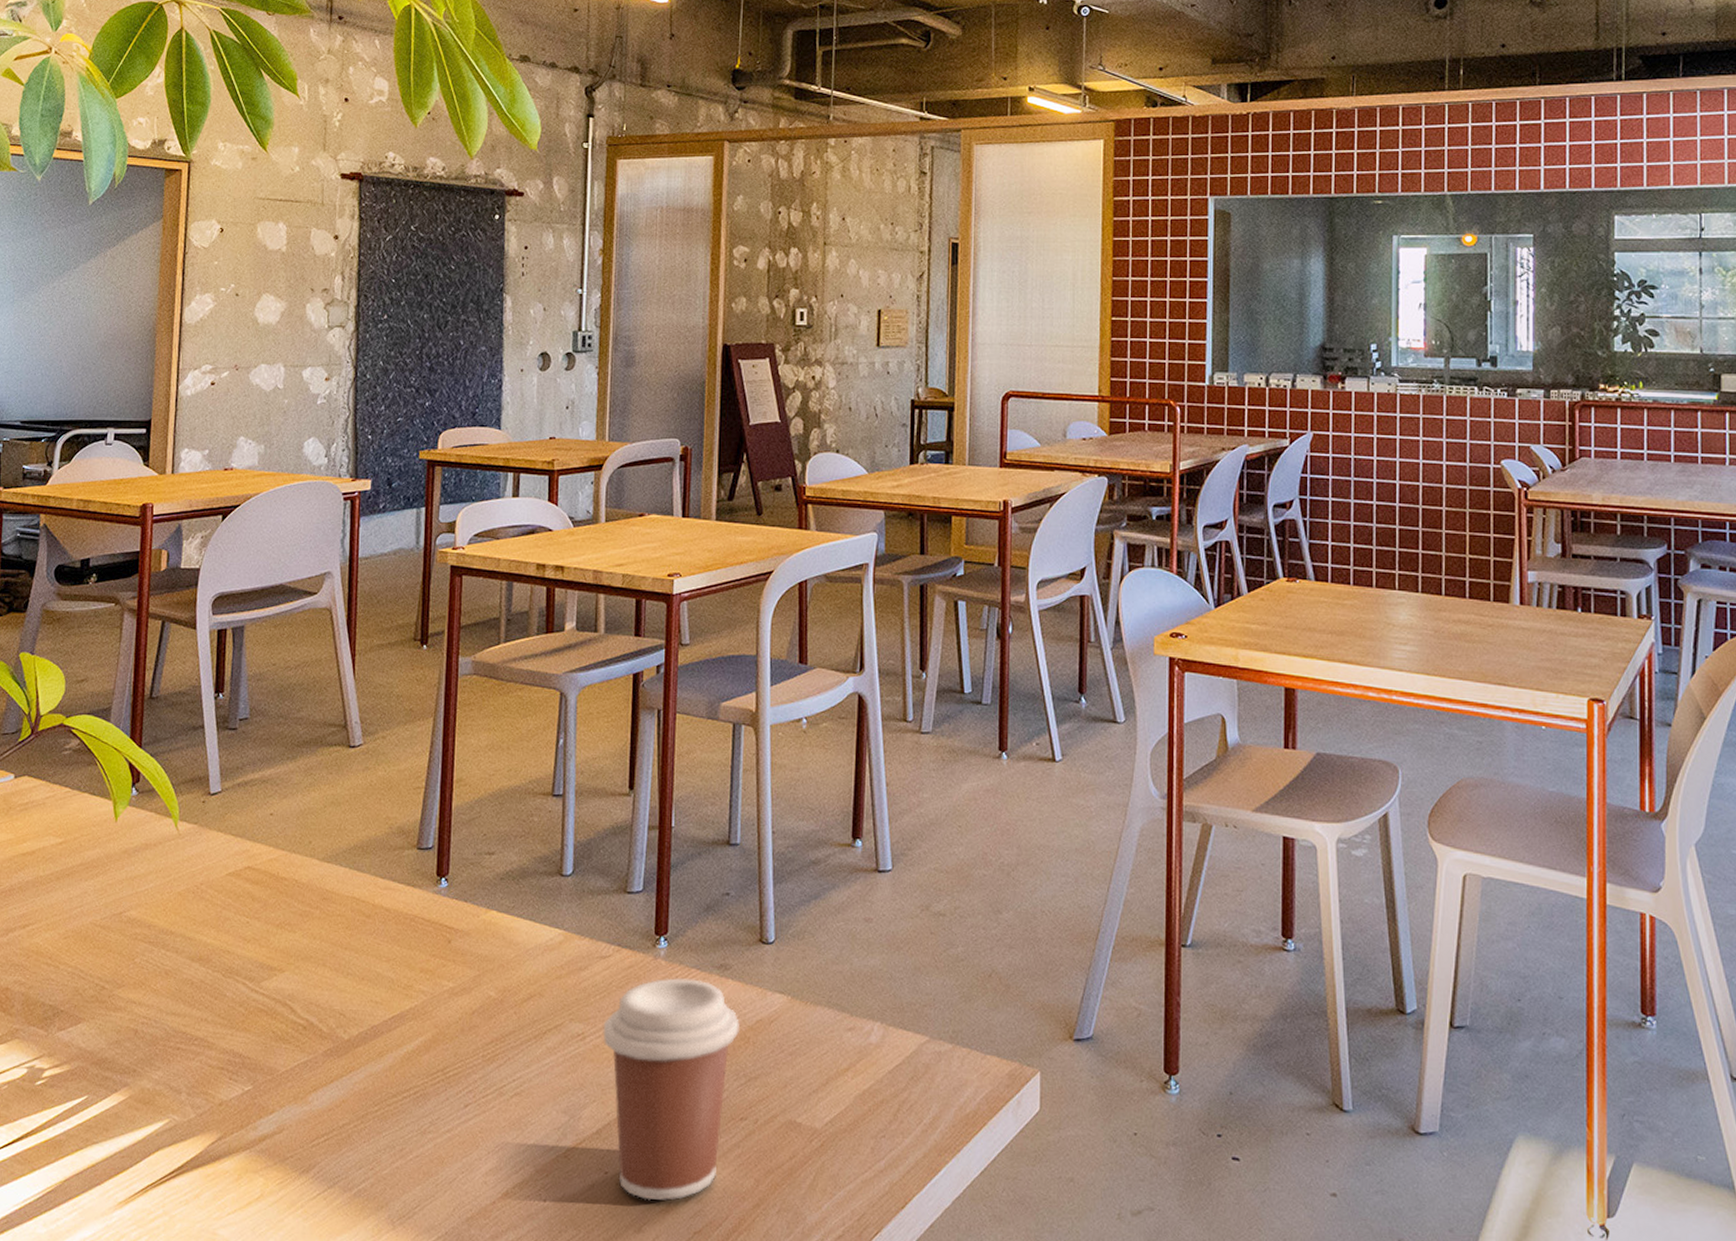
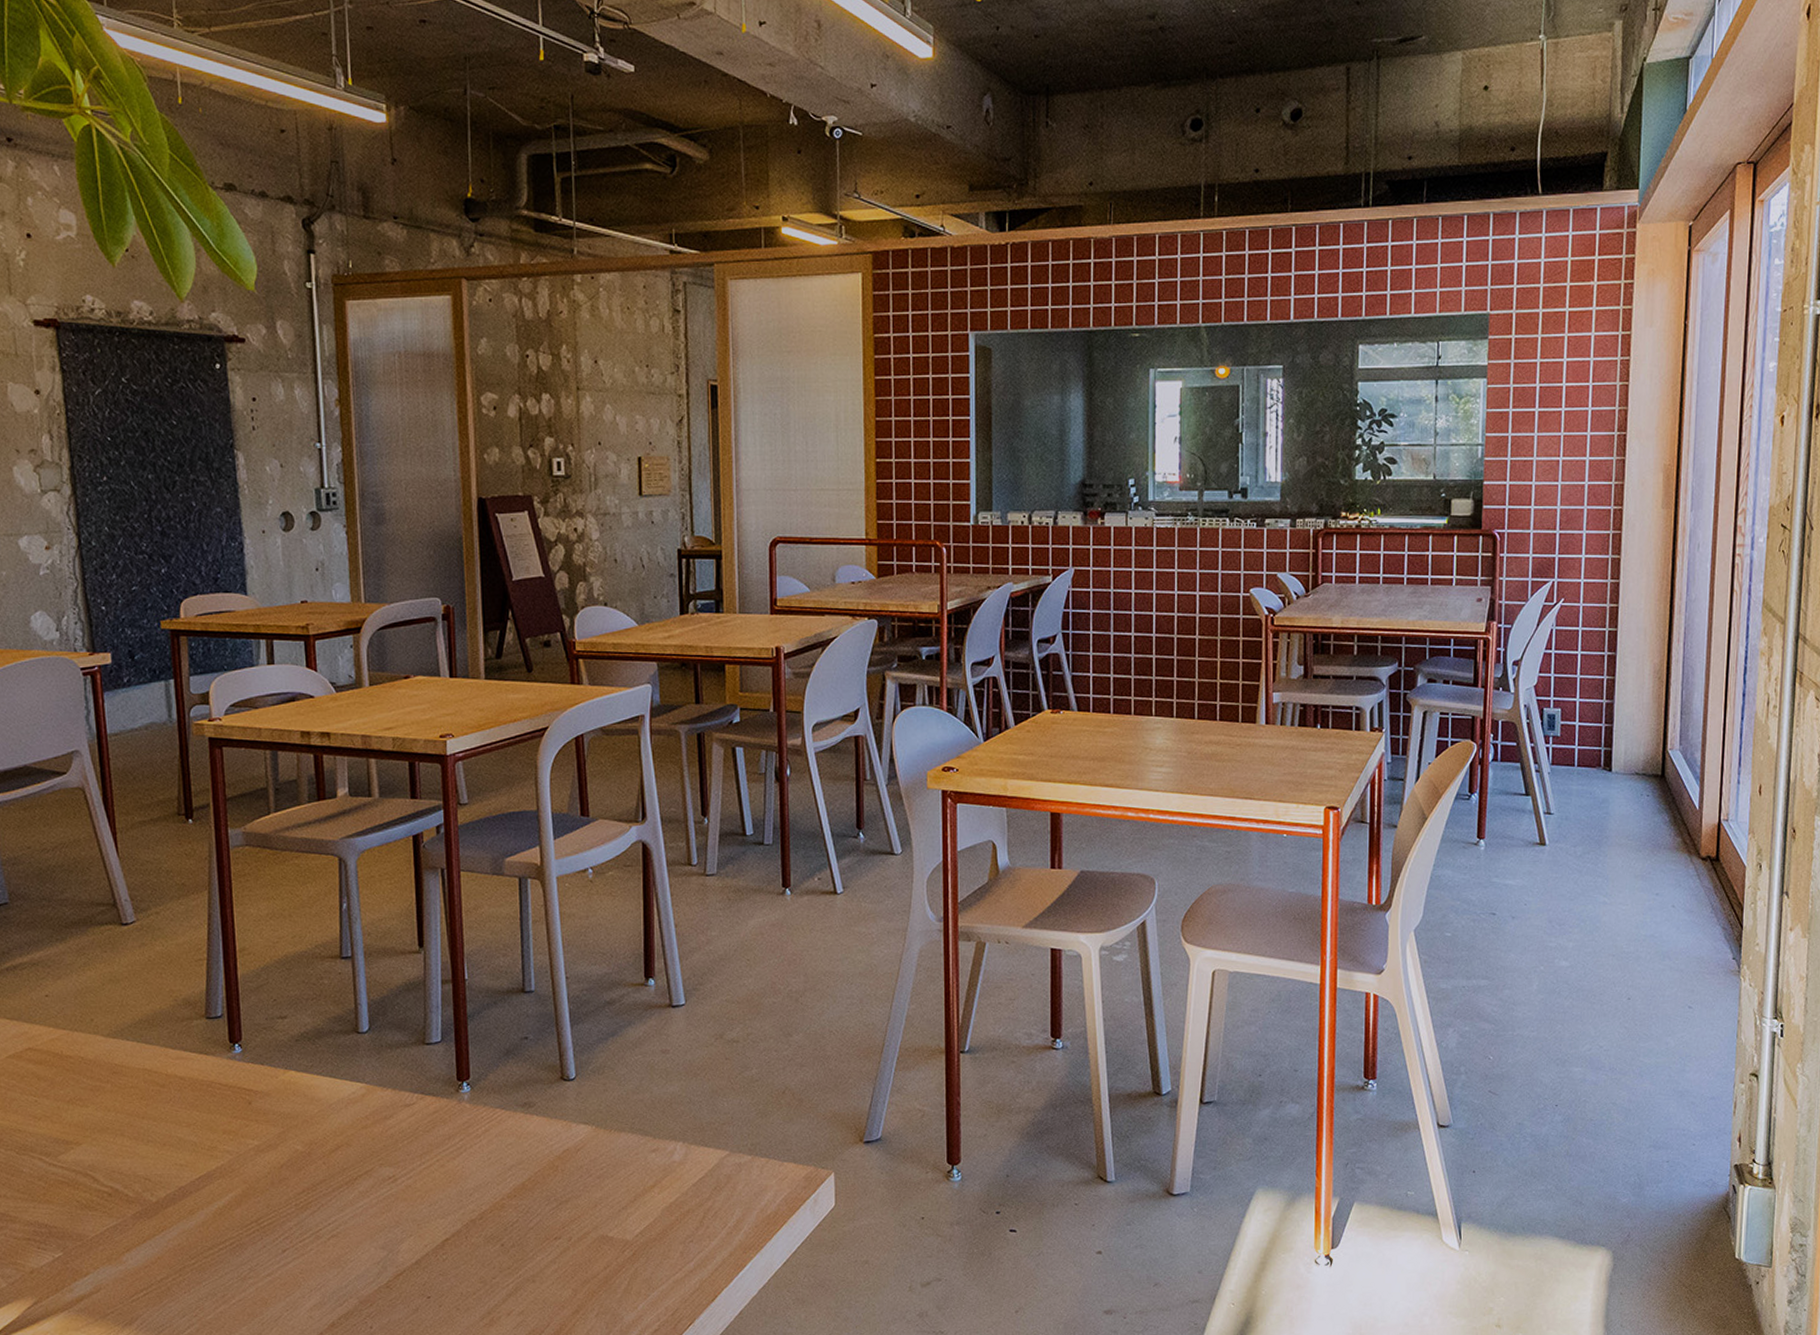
coffee cup: present [603,978,739,1201] -> none [413,1118,547,1318]

